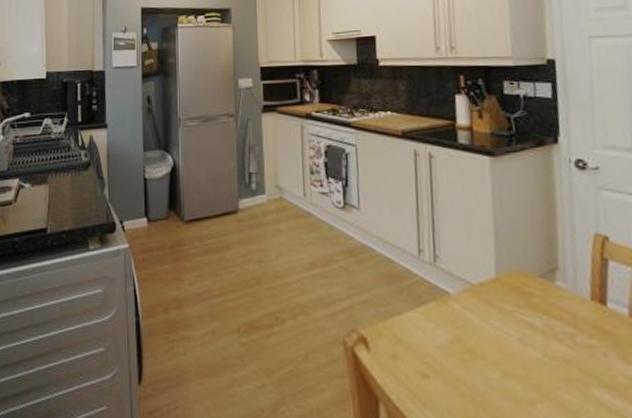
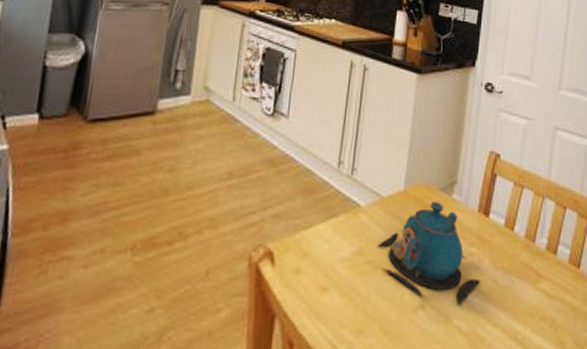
teapot: none [475,288,609,401] -> present [377,200,481,305]

